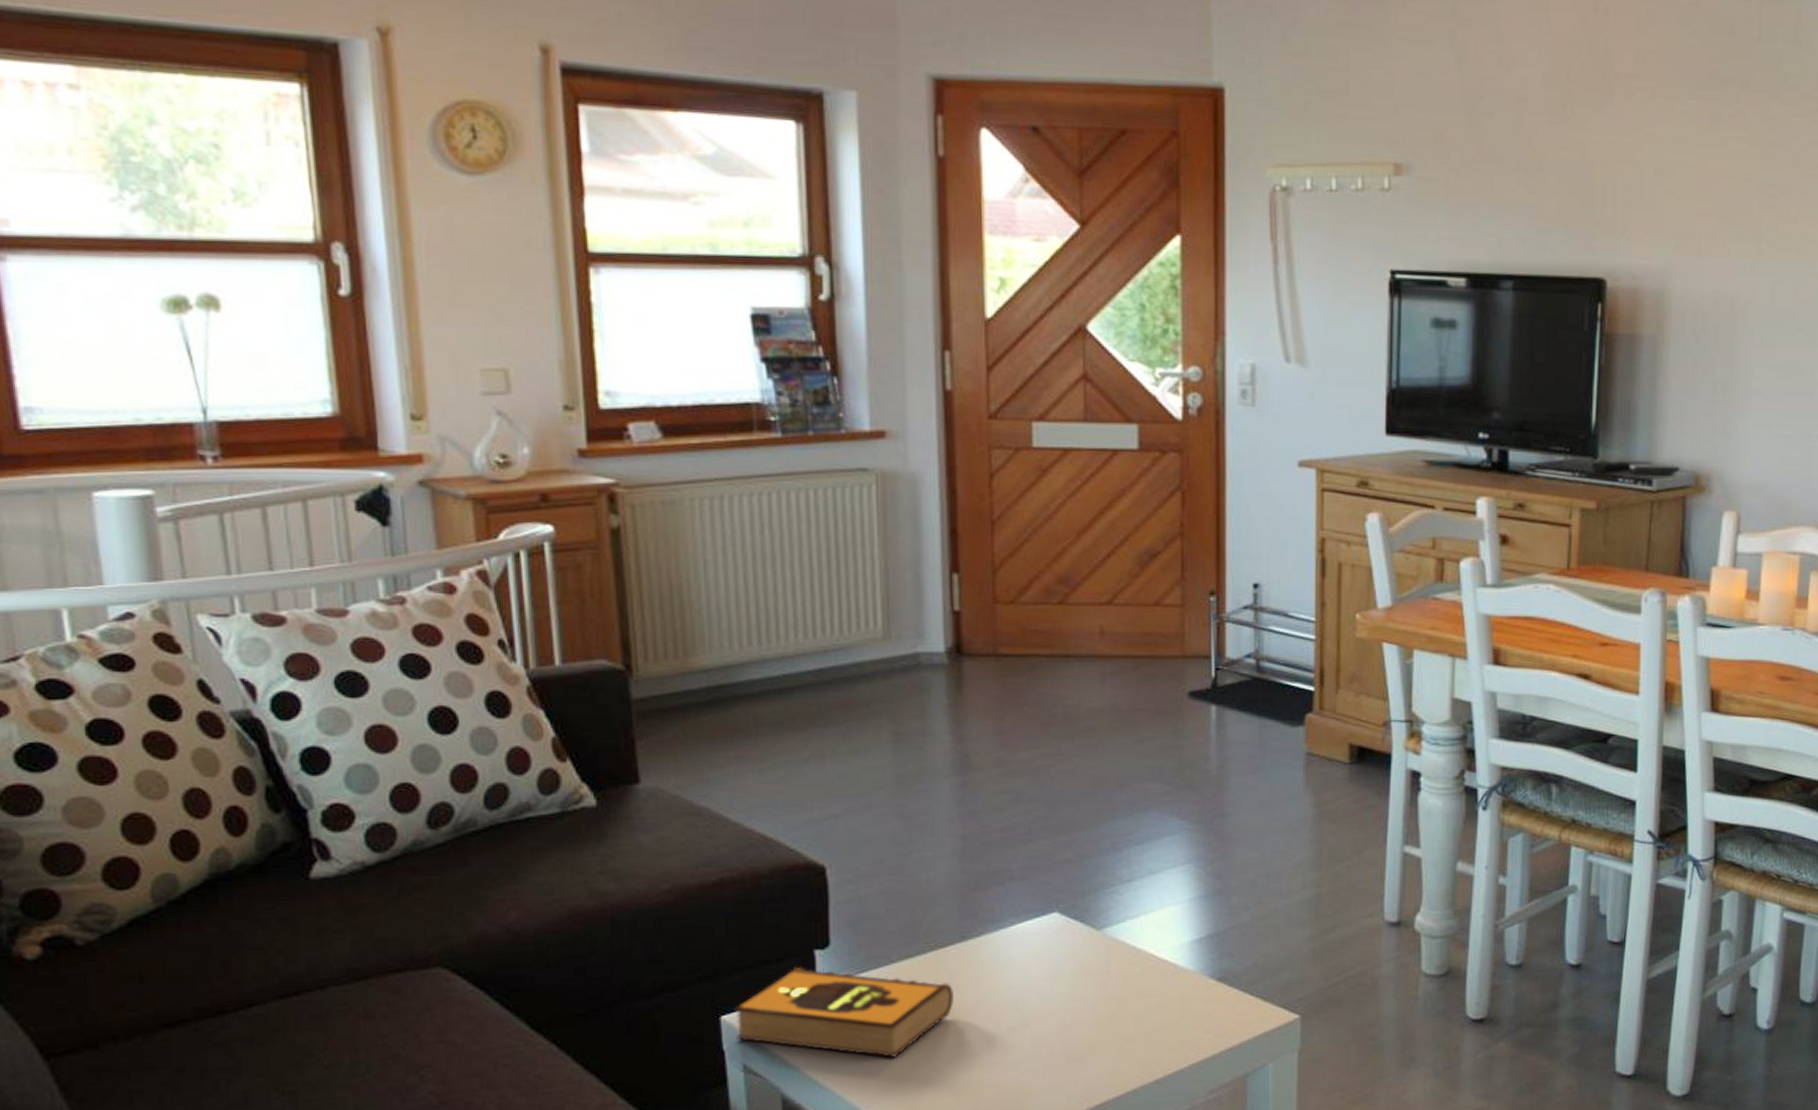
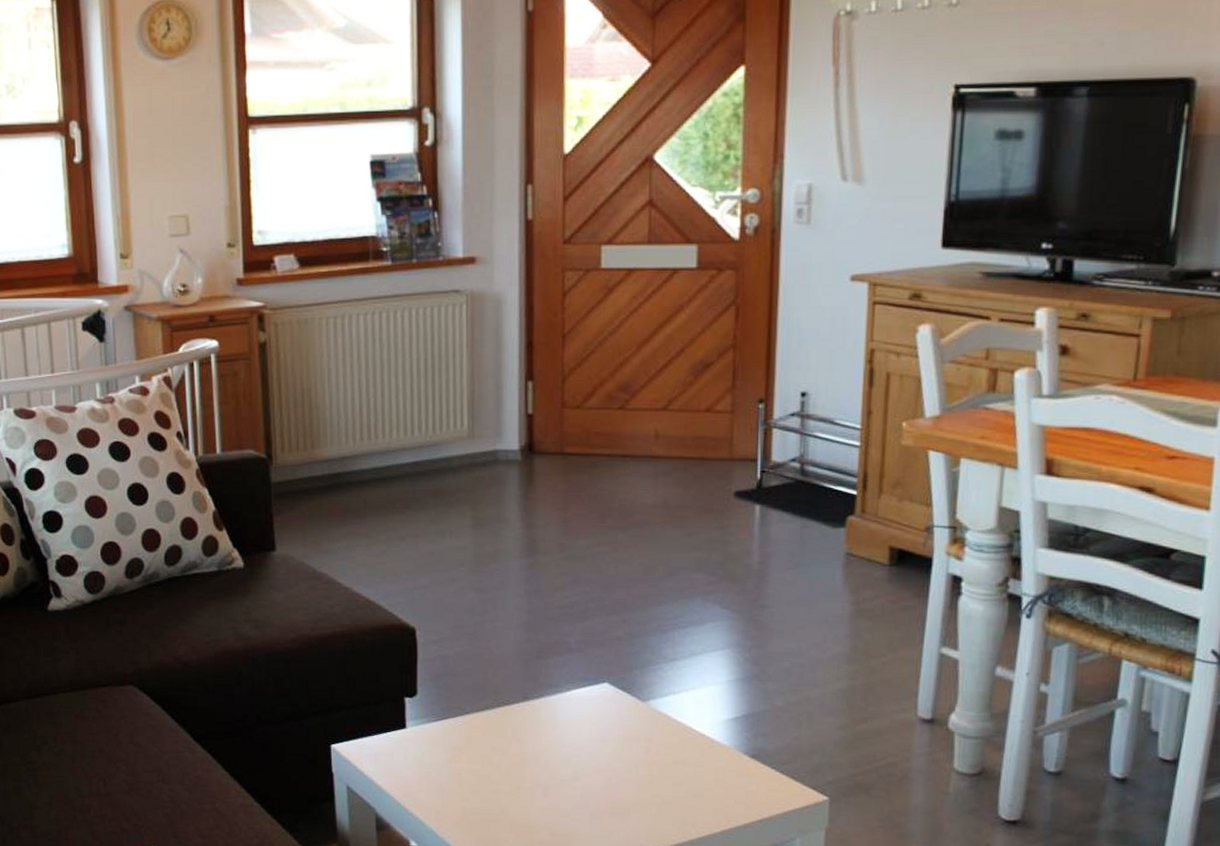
hardback book: present [734,966,955,1059] -> none [341,710,517,795]

